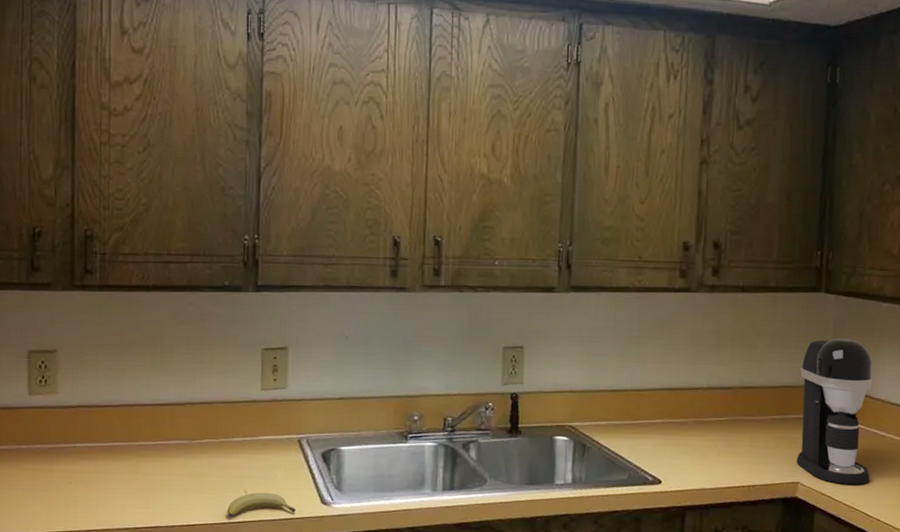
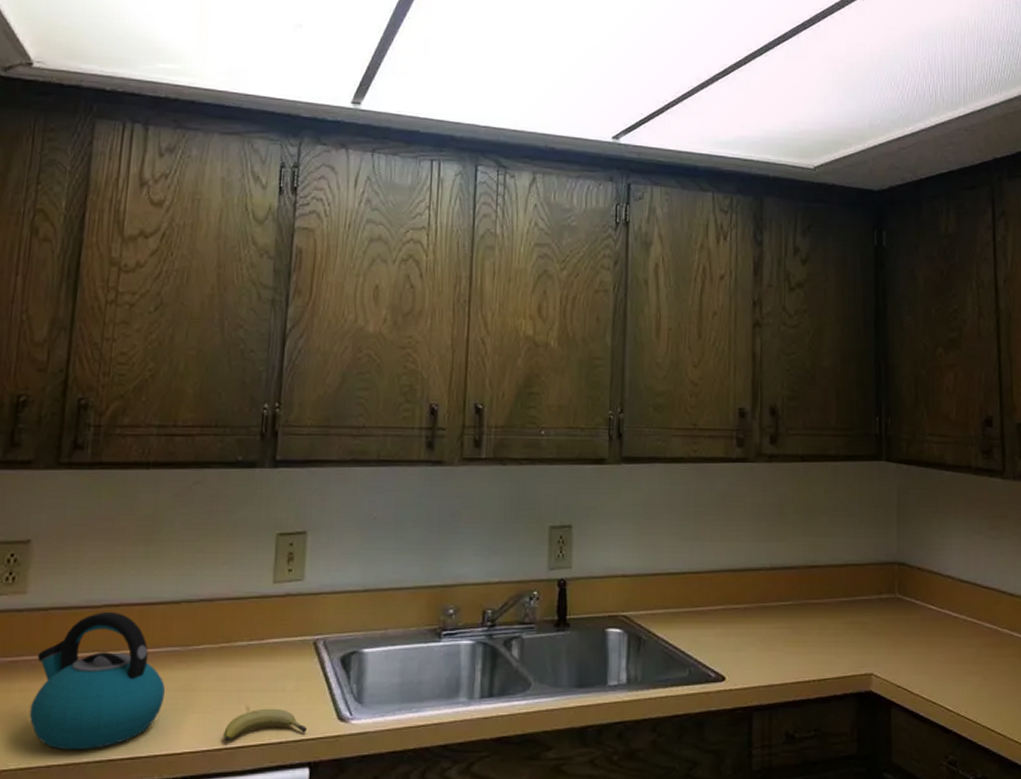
kettle: none [69,410,176,520] -> present [29,612,165,751]
coffee maker: present [796,339,873,485] -> none [866,510,946,674]

